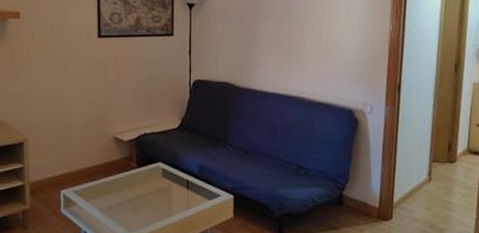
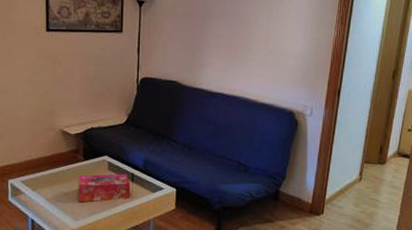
tissue box: none [131,181,186,213] -> present [78,174,131,203]

